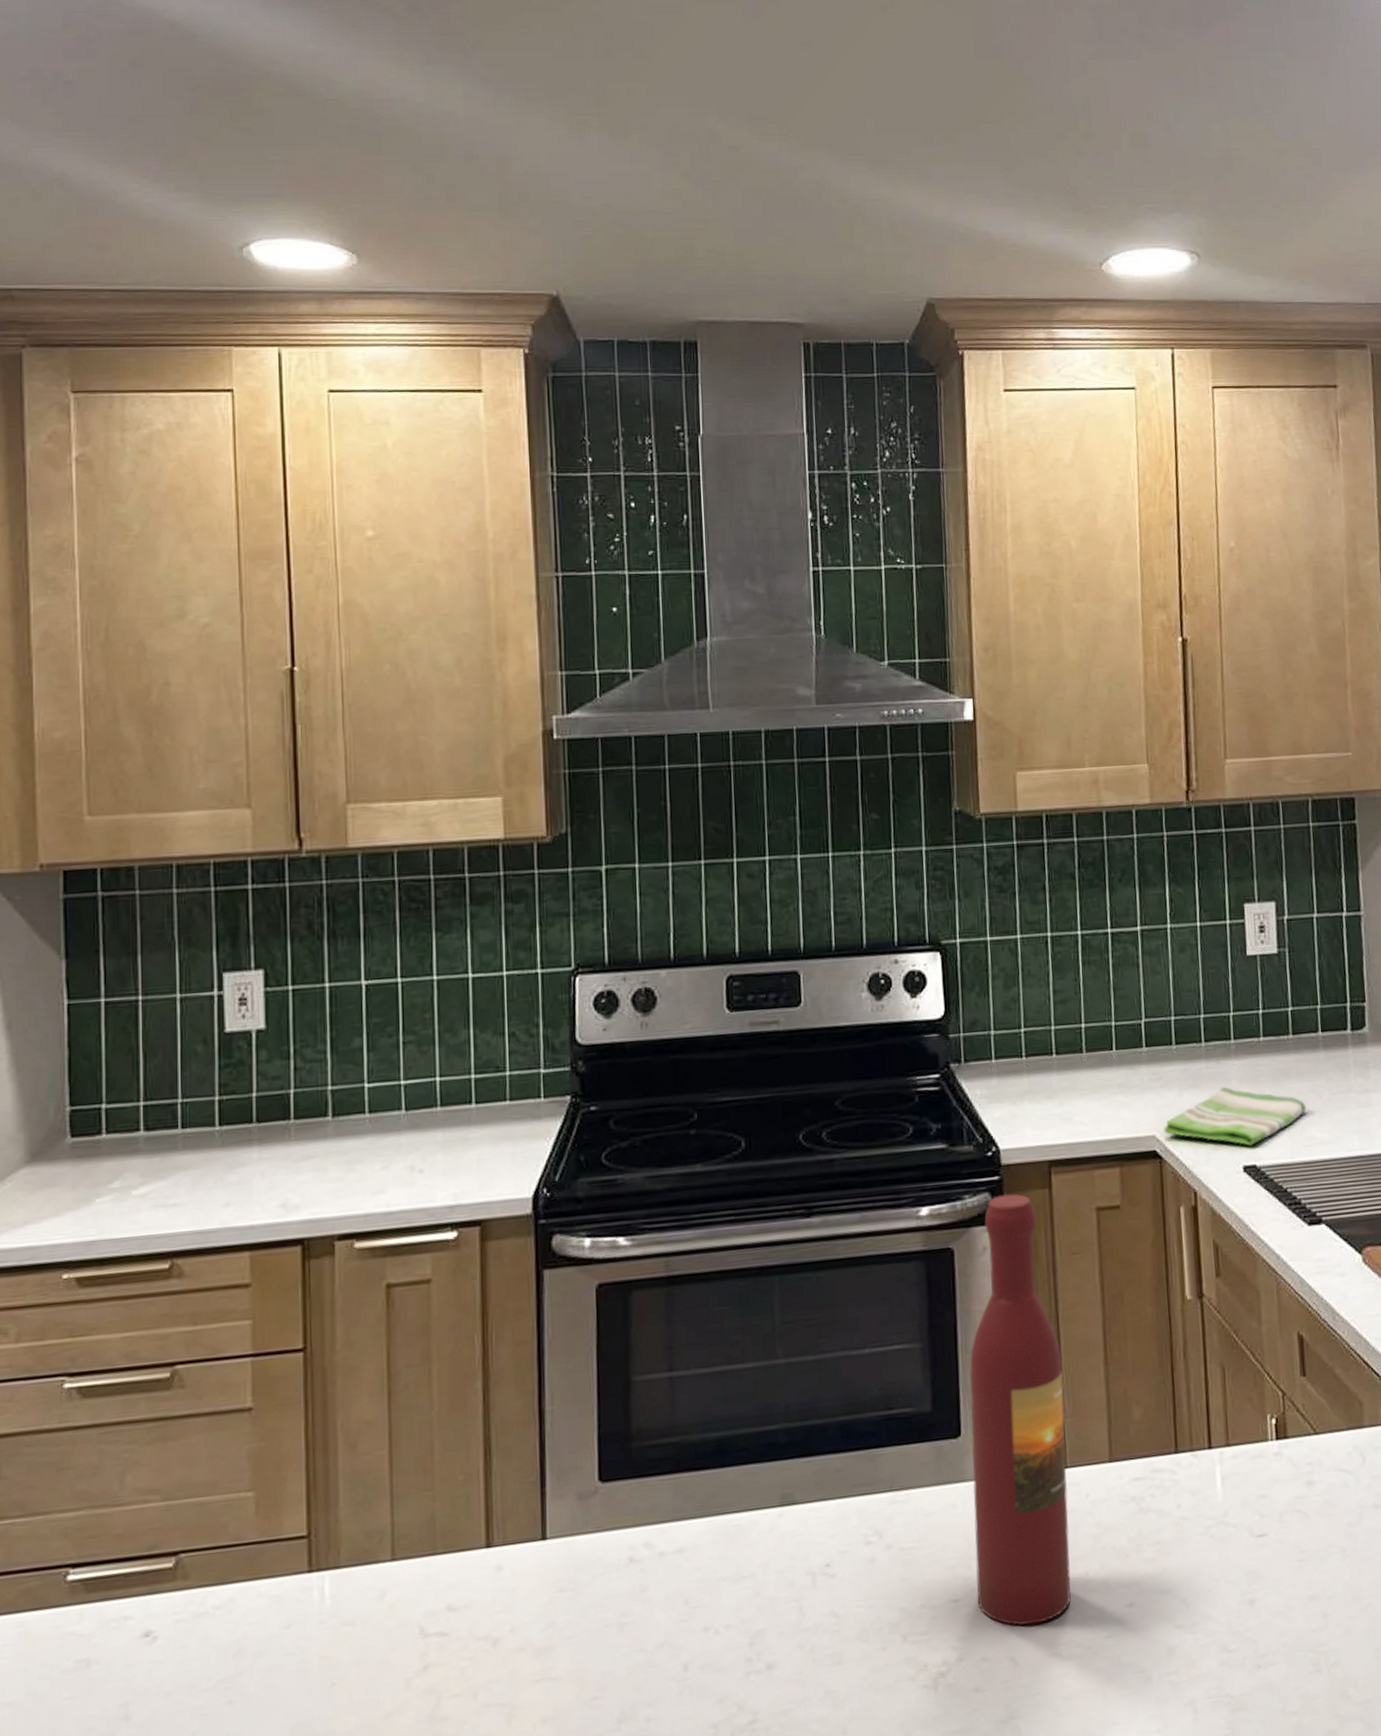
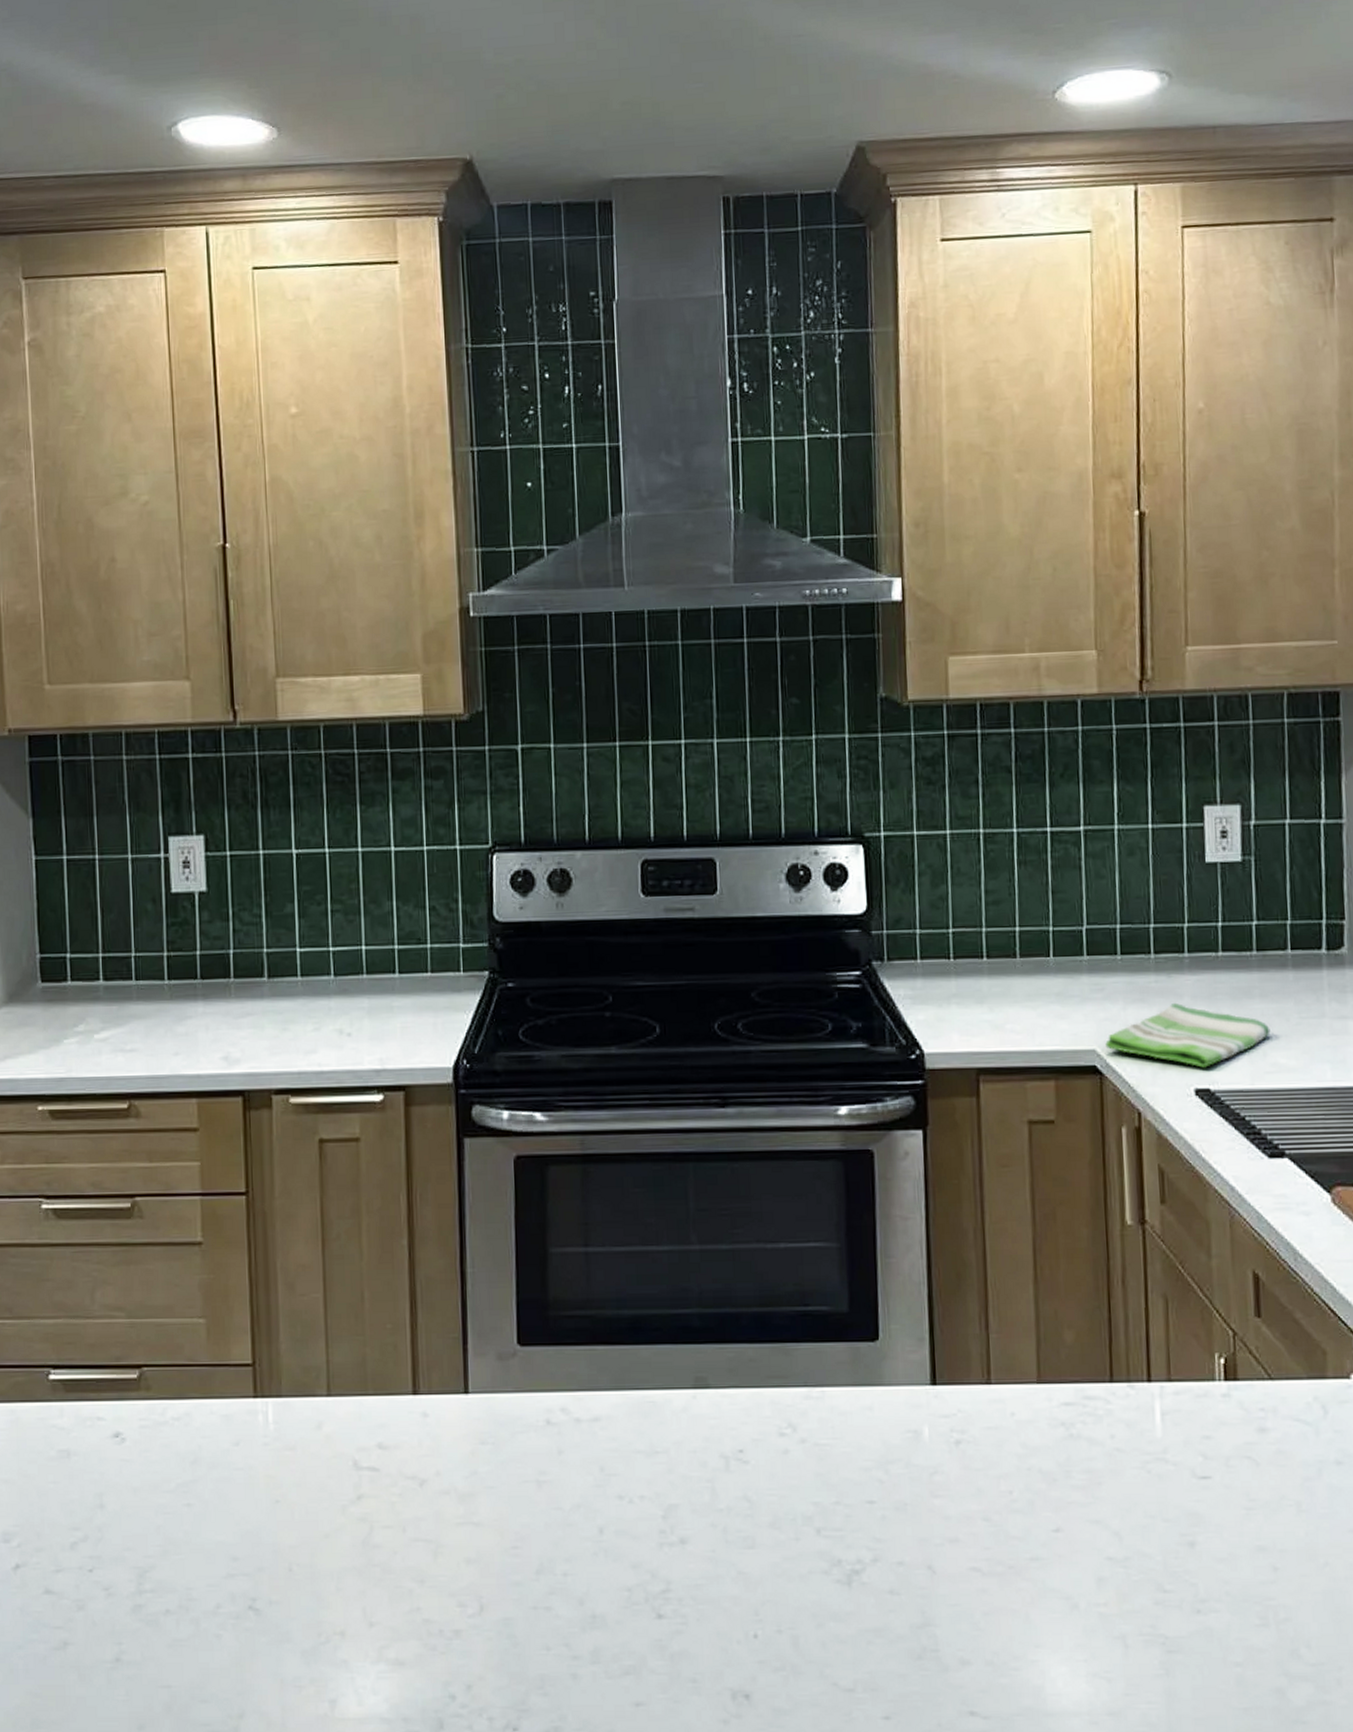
wine bottle: present [969,1194,1071,1626] -> none [888,1099,994,1536]

